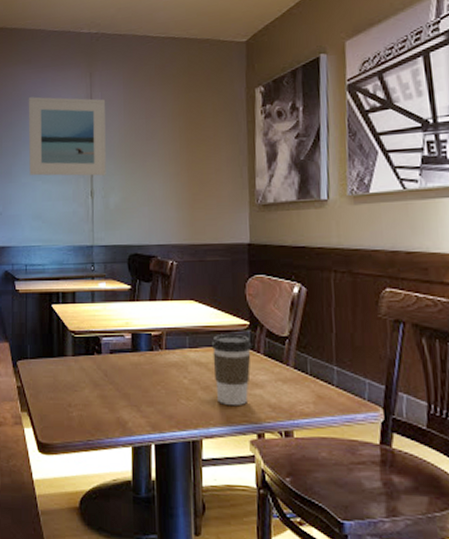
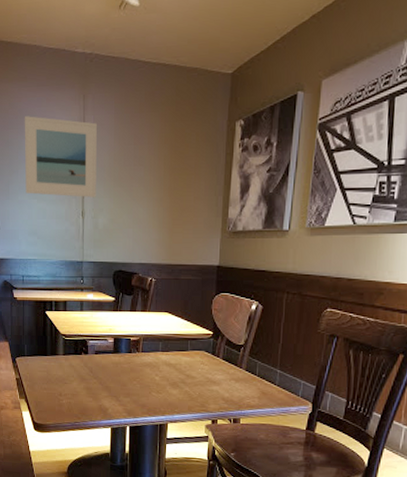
coffee cup: present [212,335,252,406] -> none [180,342,214,399]

